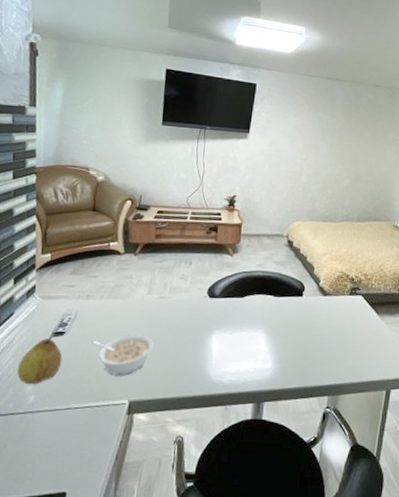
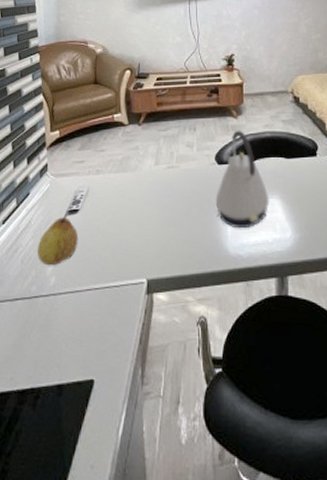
legume: present [91,333,154,376] -> none [105,207,167,252]
kettle: none [203,267,255,358] -> present [215,130,270,229]

